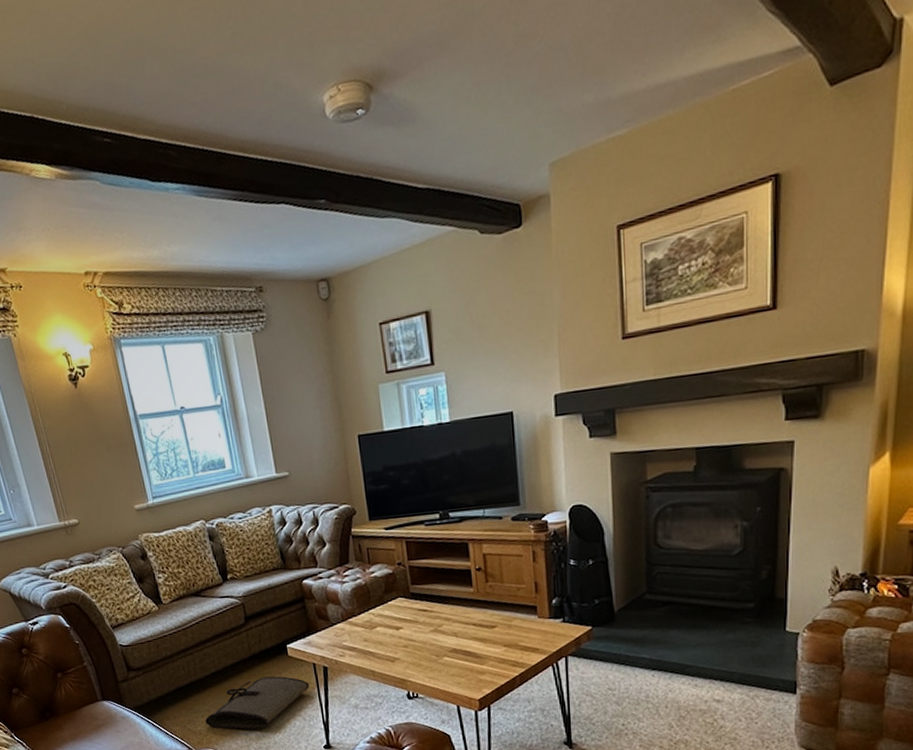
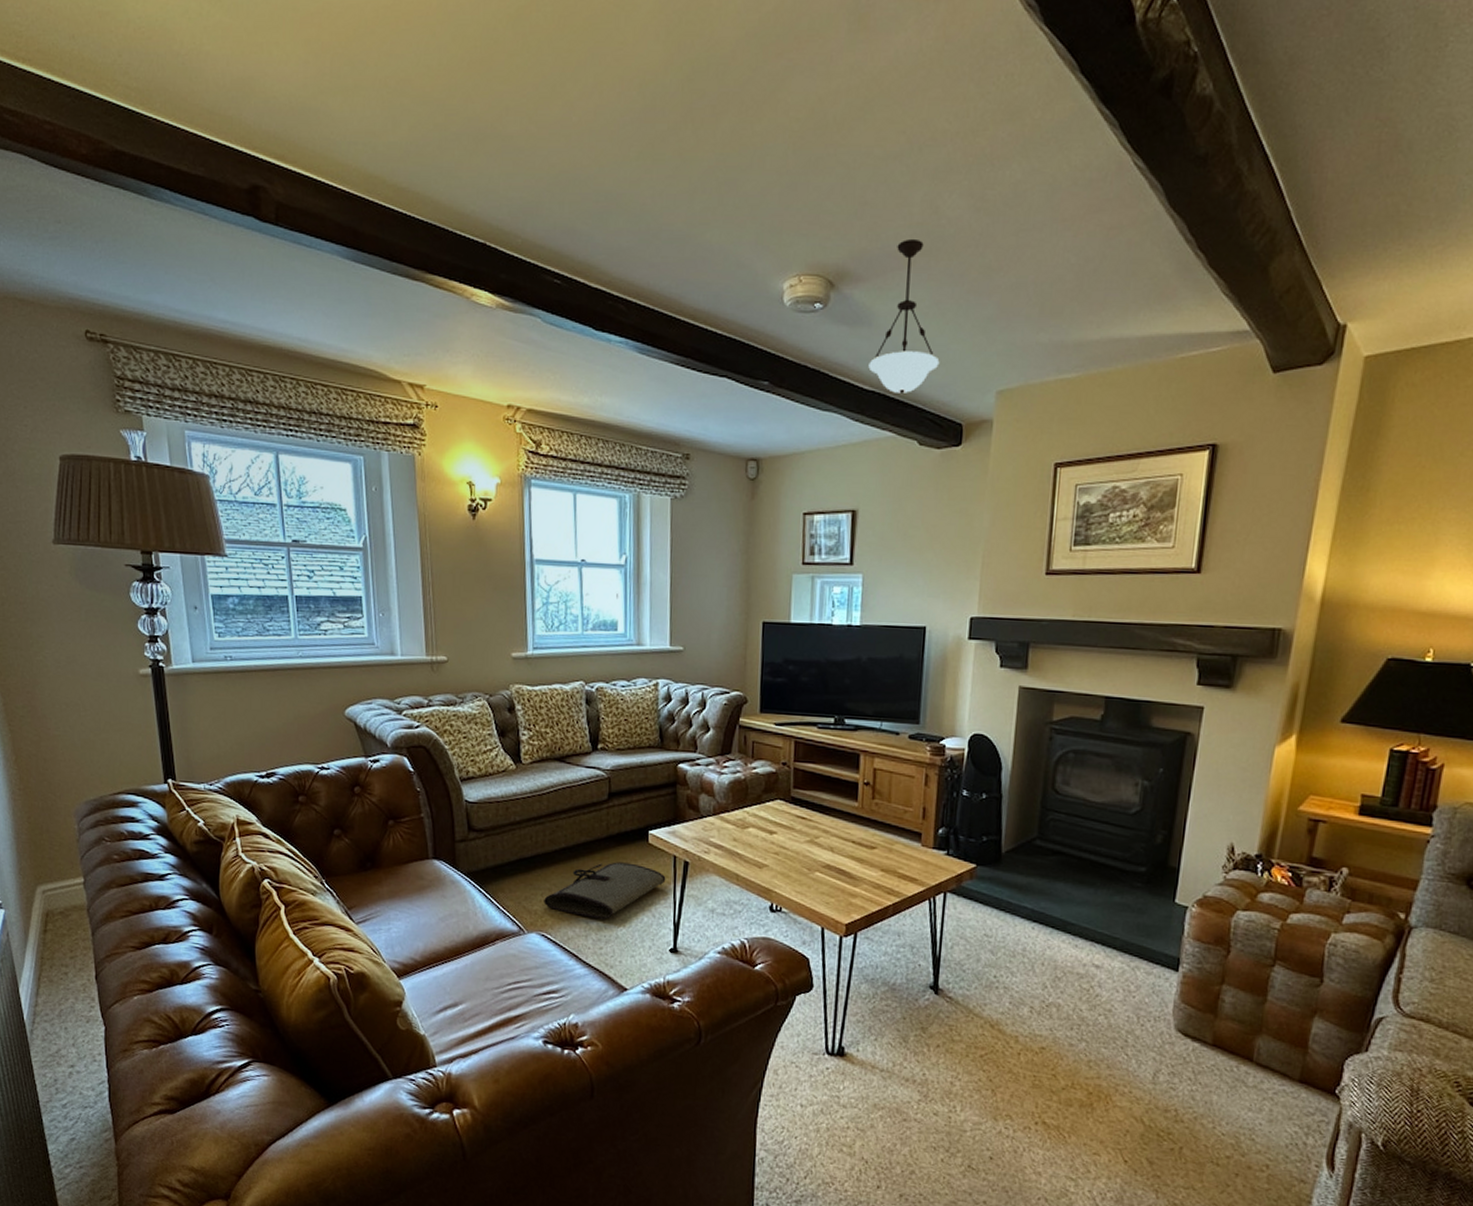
pendant light: none [419,20,489,186] -> present [868,238,940,393]

